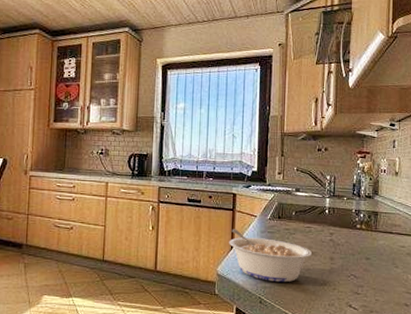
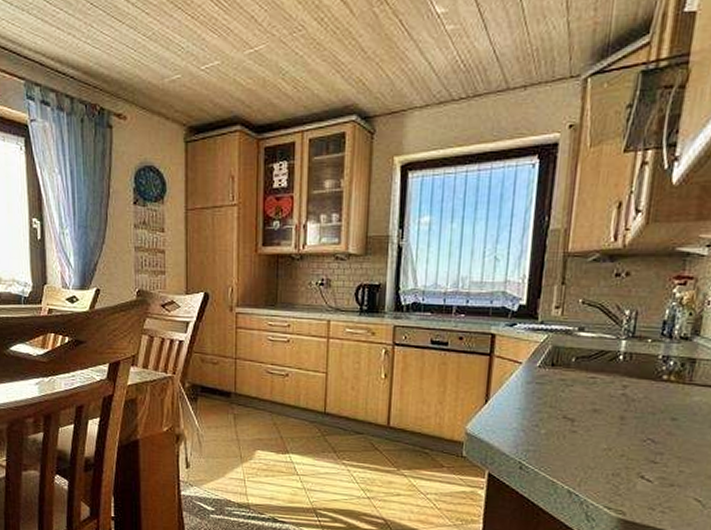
legume: present [229,229,313,283] -> none [483,378,596,446]

